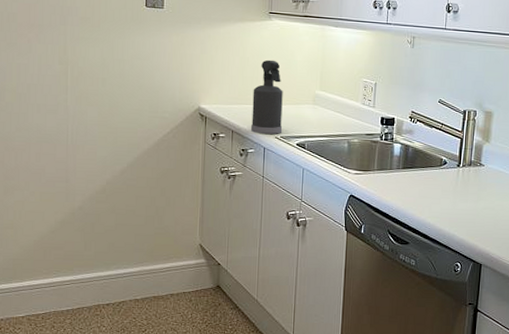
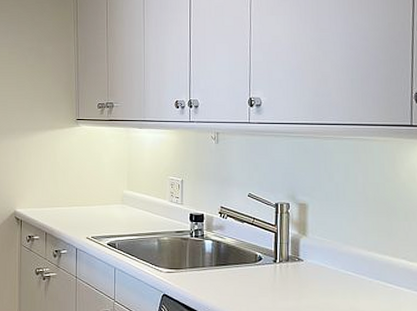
spray bottle: present [251,59,283,134] -> none [64,163,93,235]

